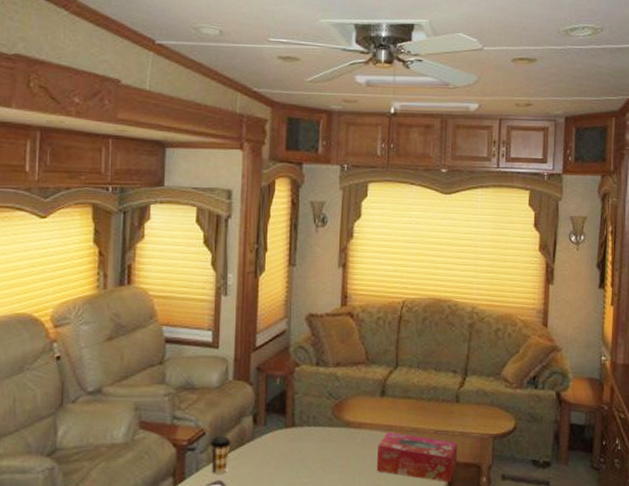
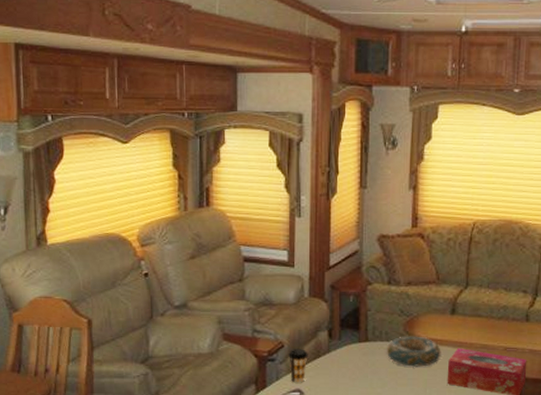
decorative bowl: none [313,420,371,453] -> present [386,336,441,367]

